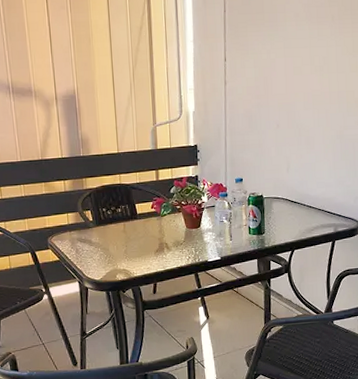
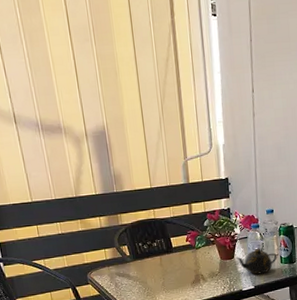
teapot: none [203,217,246,245] -> present [236,248,277,275]

